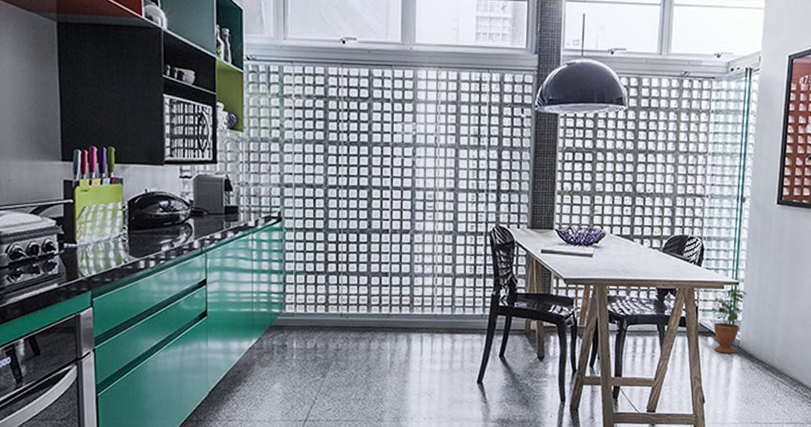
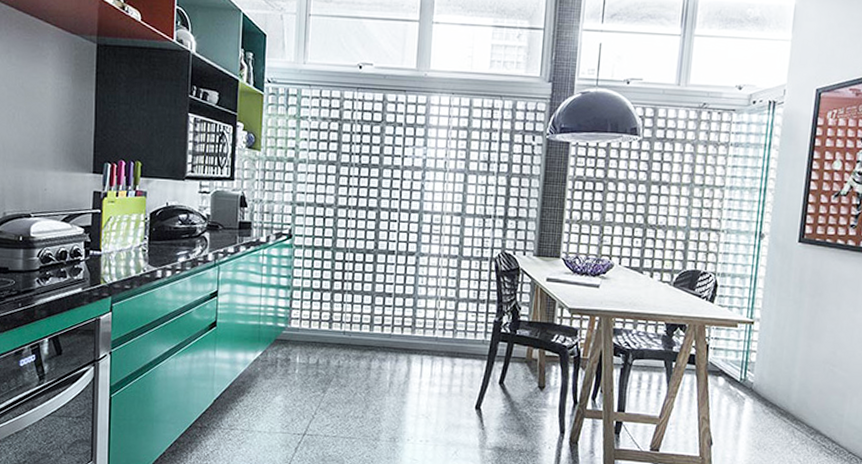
potted plant: present [711,286,748,353] -> none [723,325,763,396]

